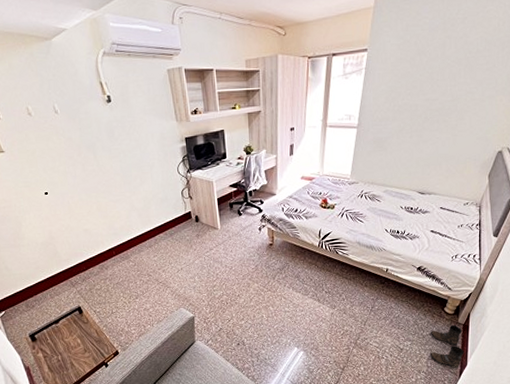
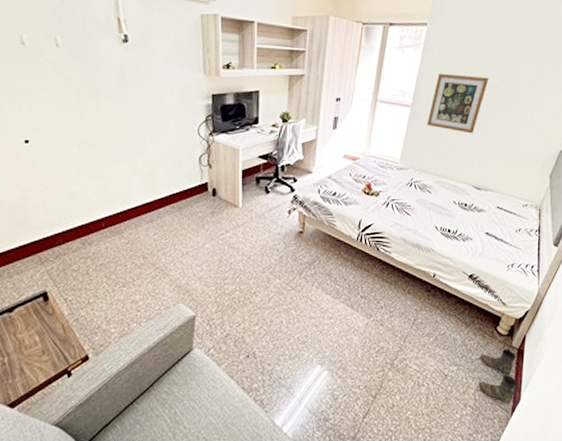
wall art: none [372,92,428,146] -> present [426,74,489,134]

